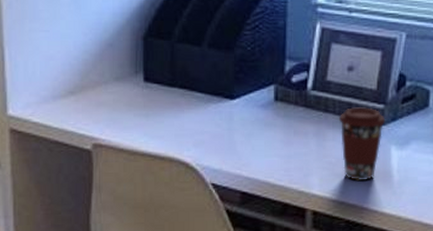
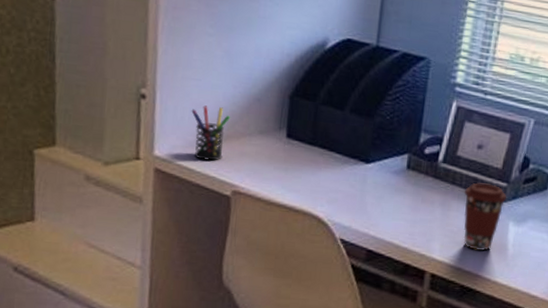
pen holder: none [42,57,84,115] -> present [191,105,231,161]

